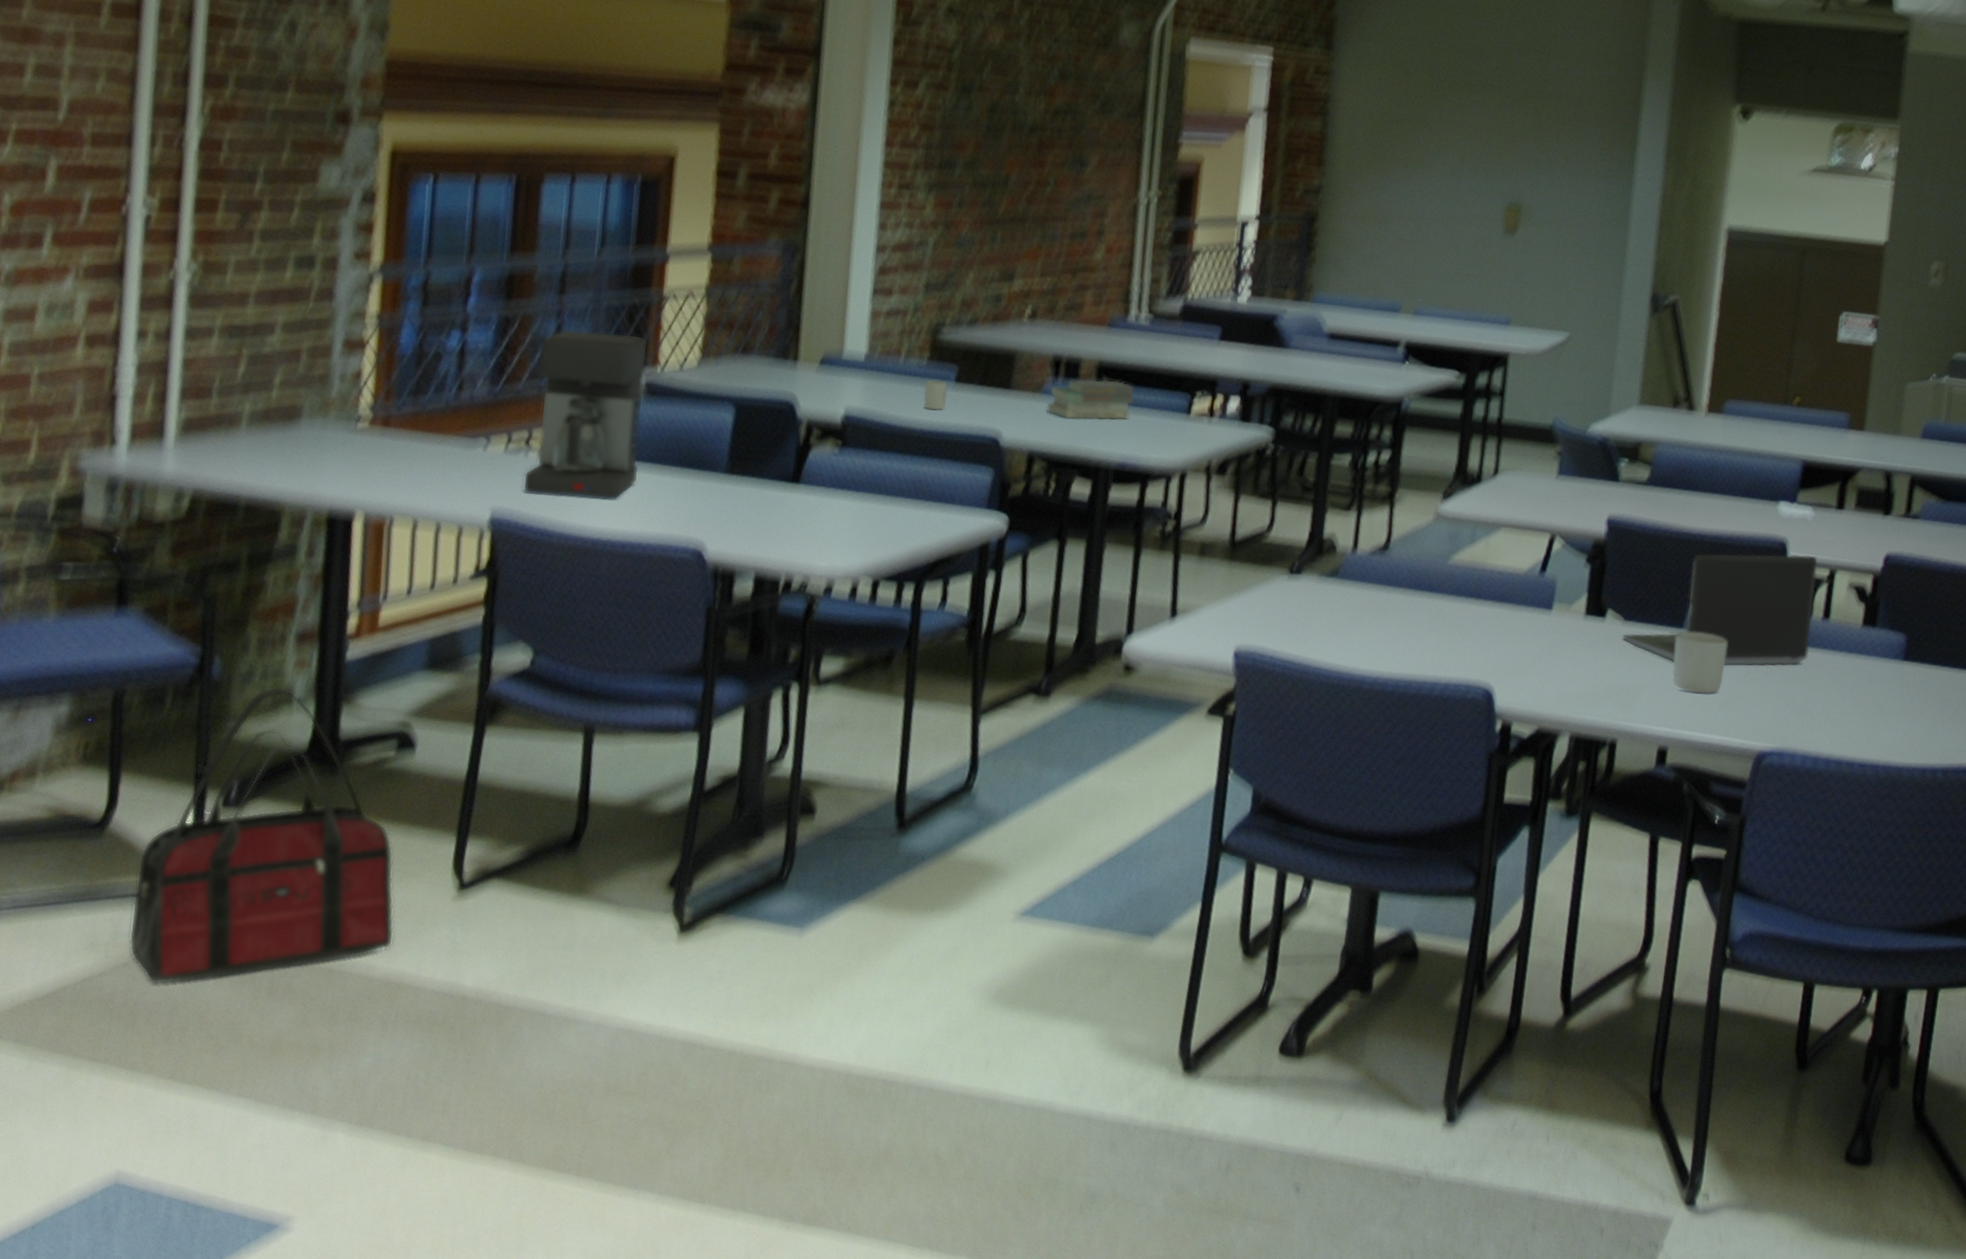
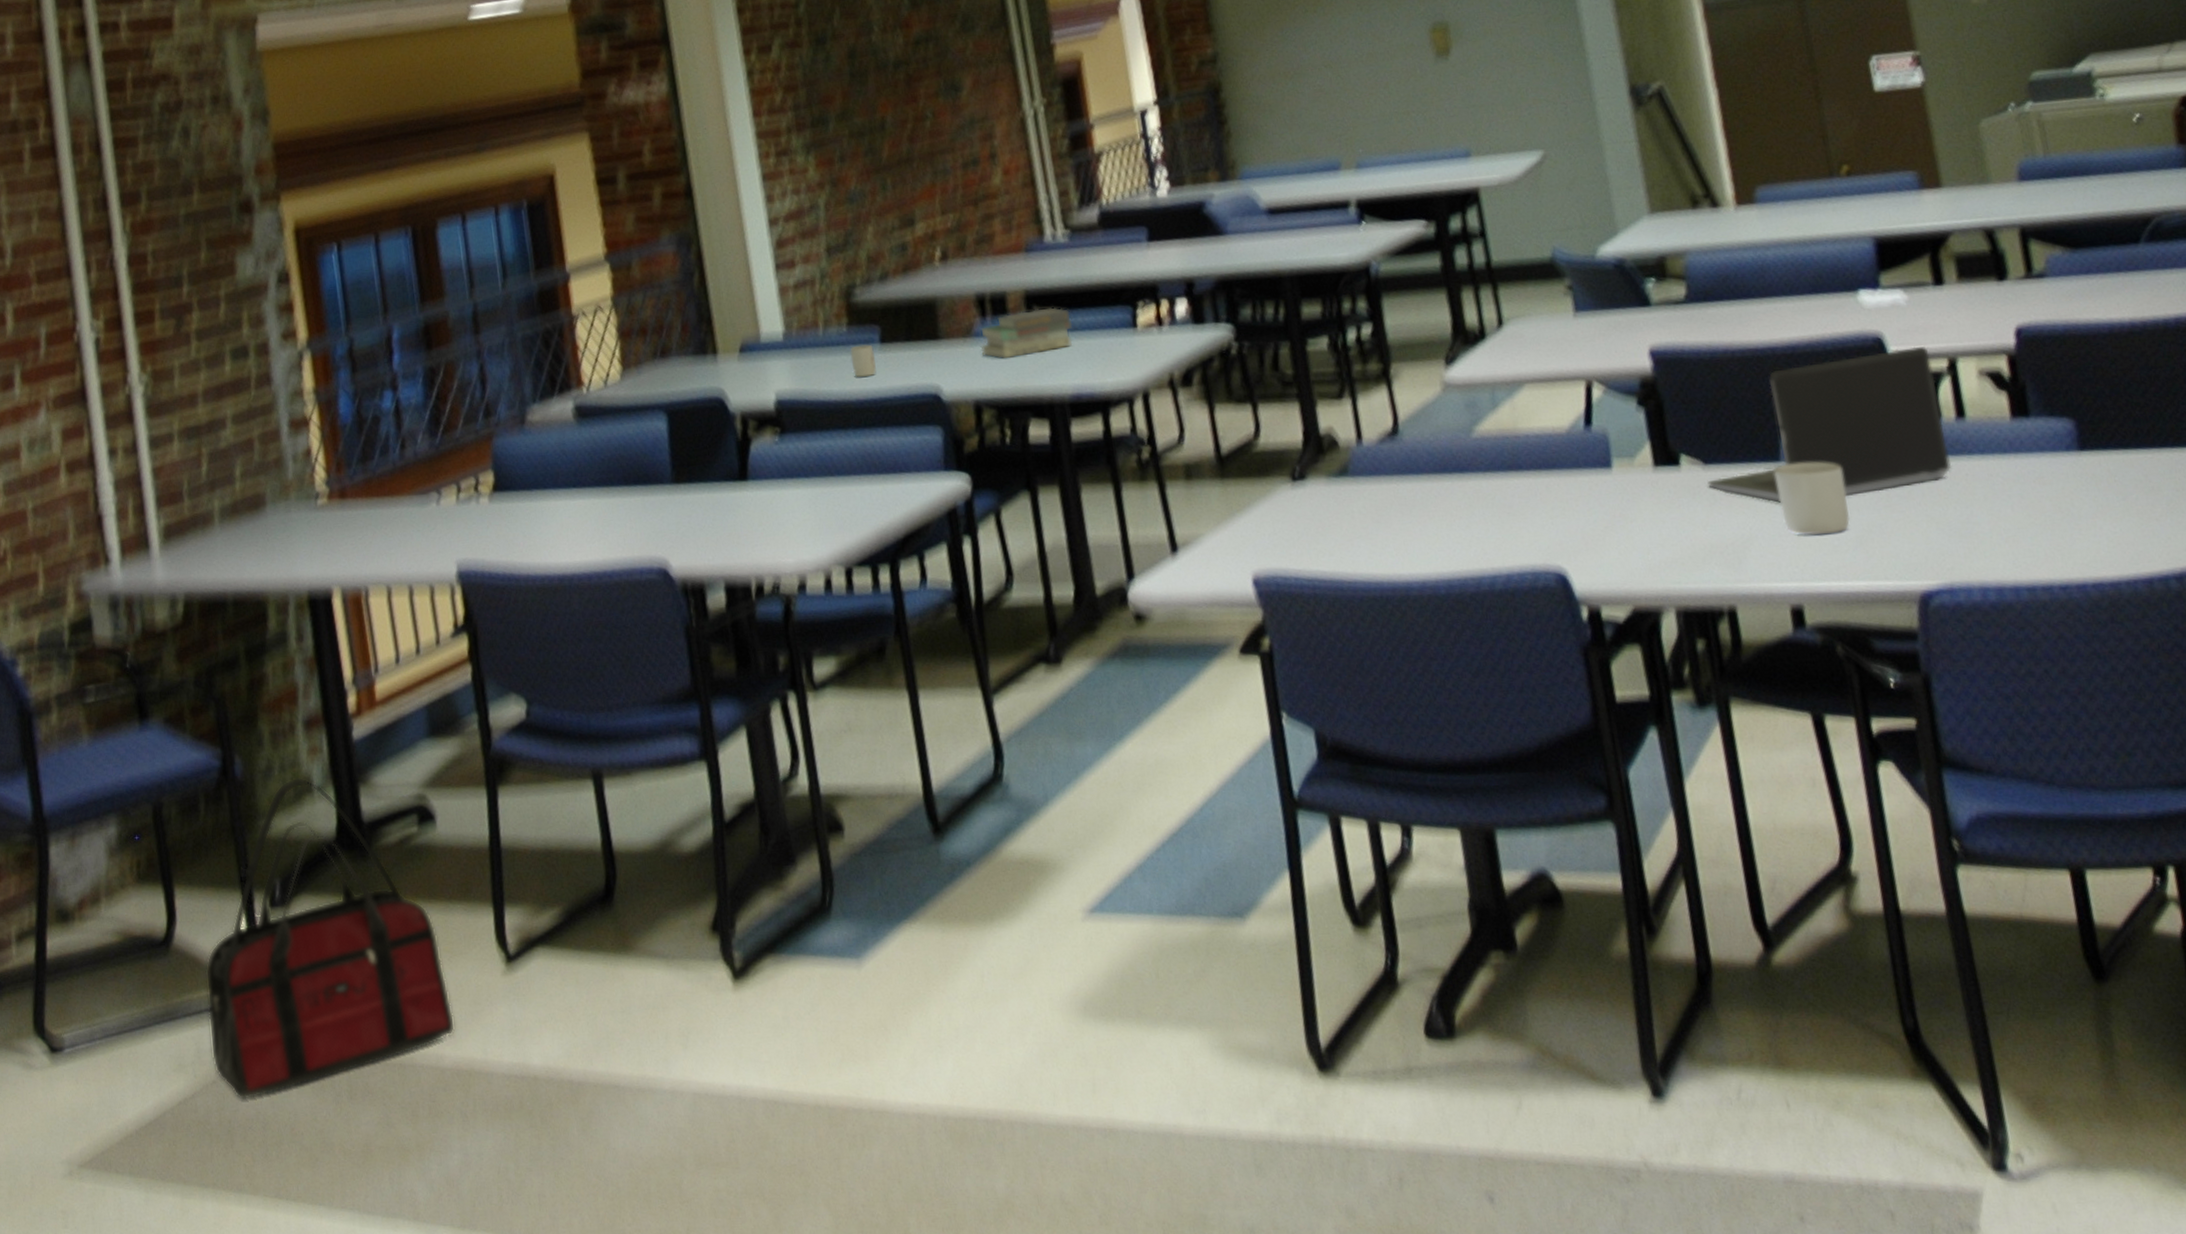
coffee maker: present [522,329,648,500] -> none [466,360,589,540]

